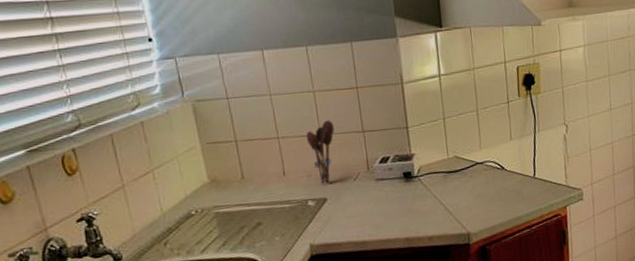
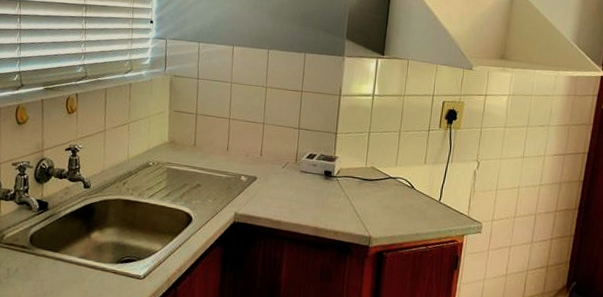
utensil holder: present [306,120,335,184] -> none [251,113,276,165]

